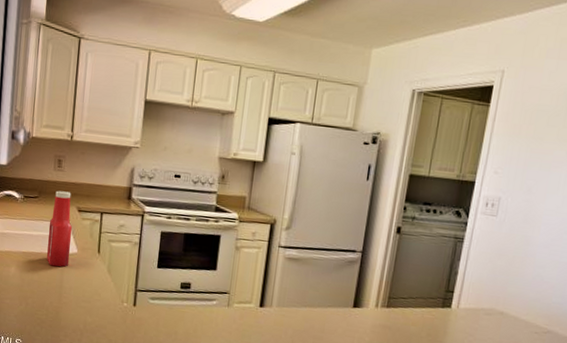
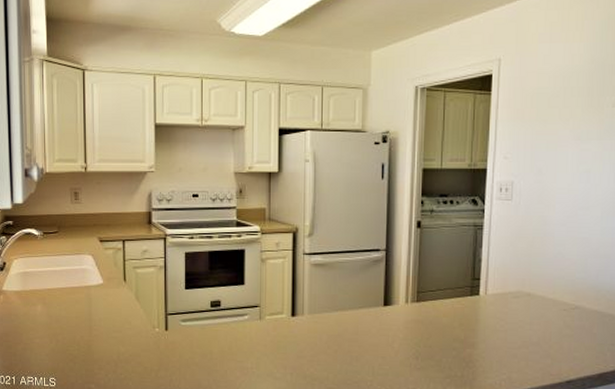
ketchup bottle: present [47,190,72,267] -> none [71,223,96,300]

